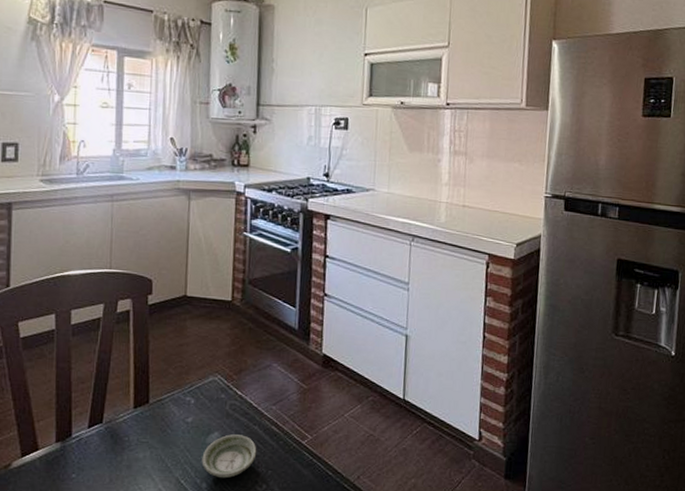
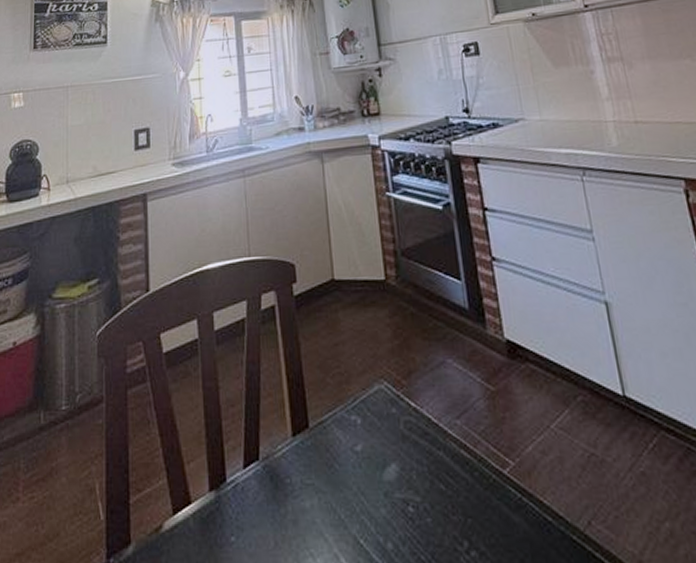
saucer: present [201,434,257,479] -> none [381,465,449,534]

